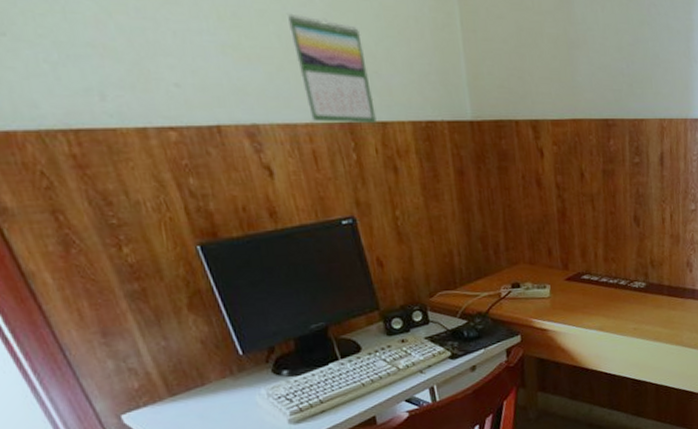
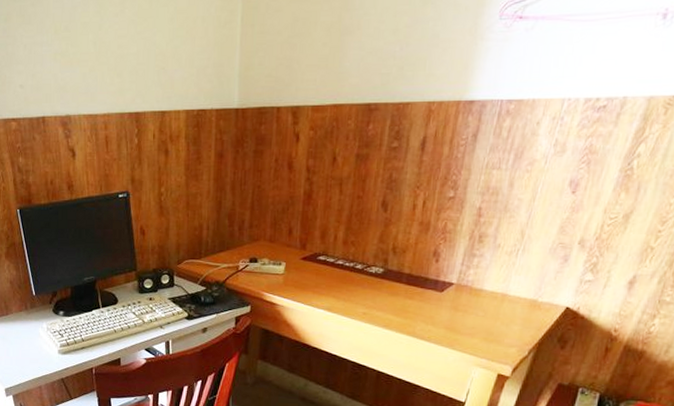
calendar: present [286,13,377,124] -> none [102,23,158,113]

